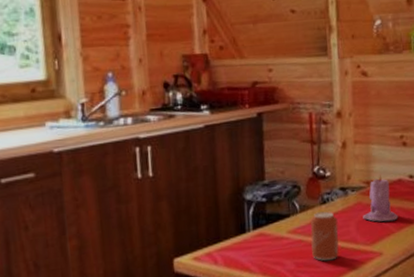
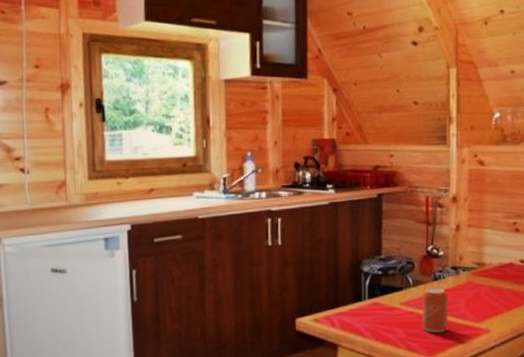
candle: present [363,174,398,222] -> none [472,257,508,302]

